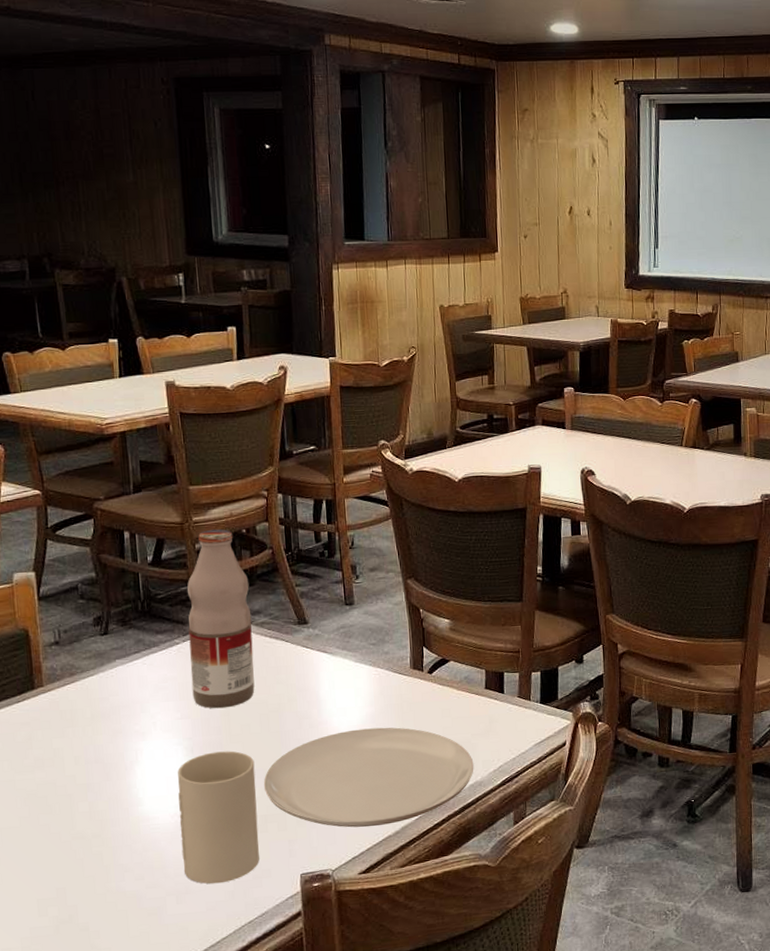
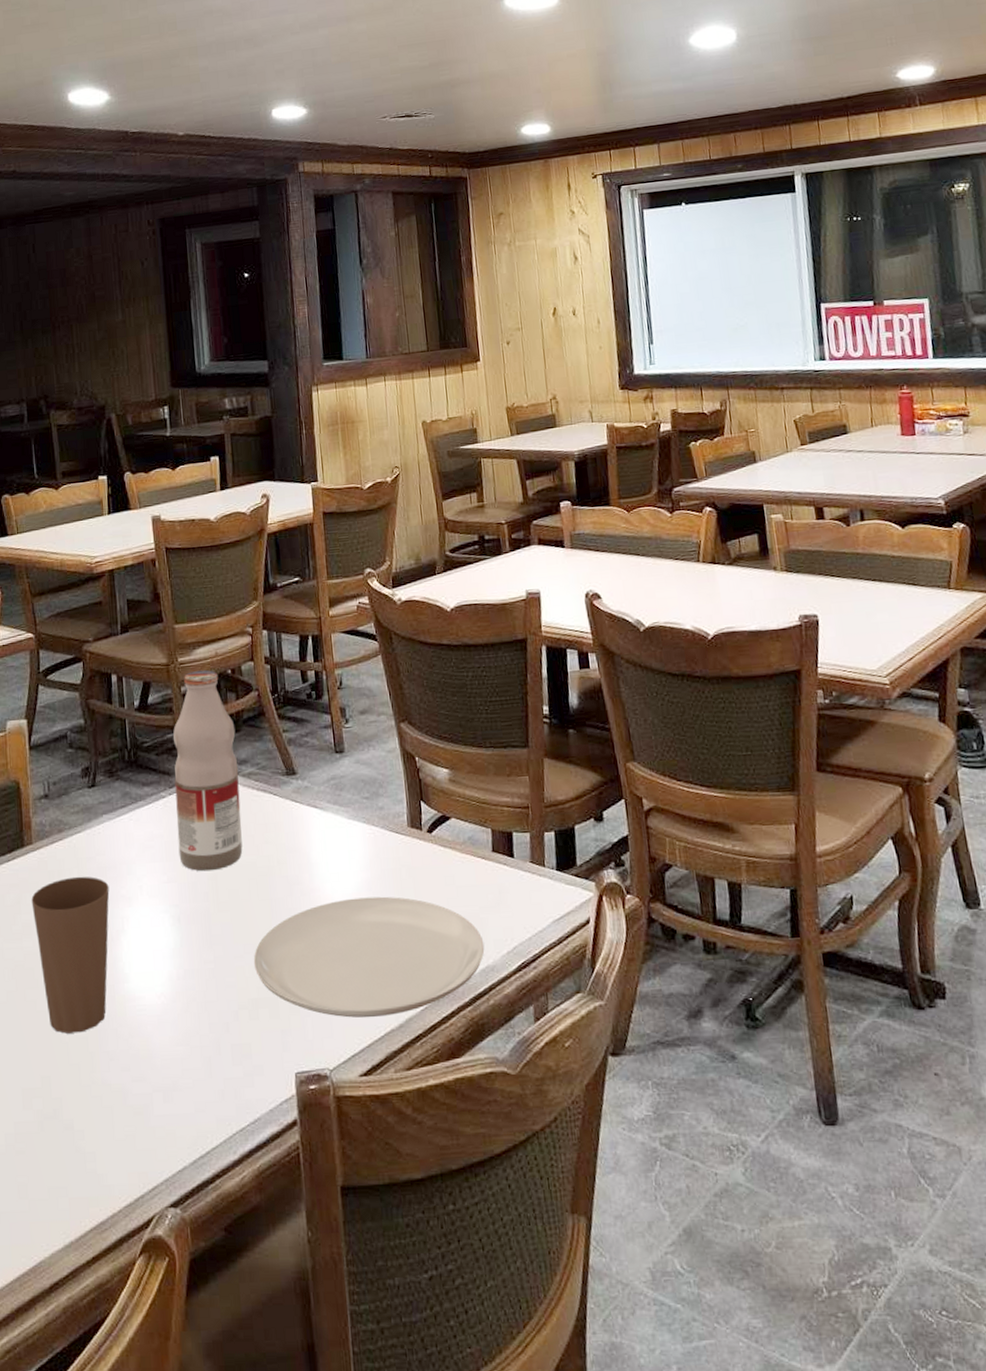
cup: none [43,714,123,851] -> present [31,876,110,1034]
cup: present [178,750,259,884] -> none [164,920,251,1080]

